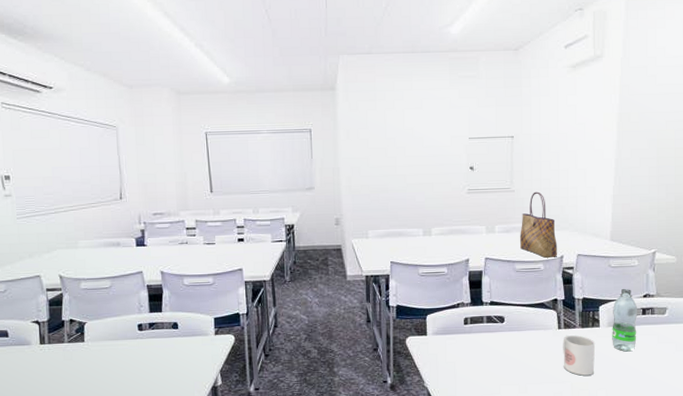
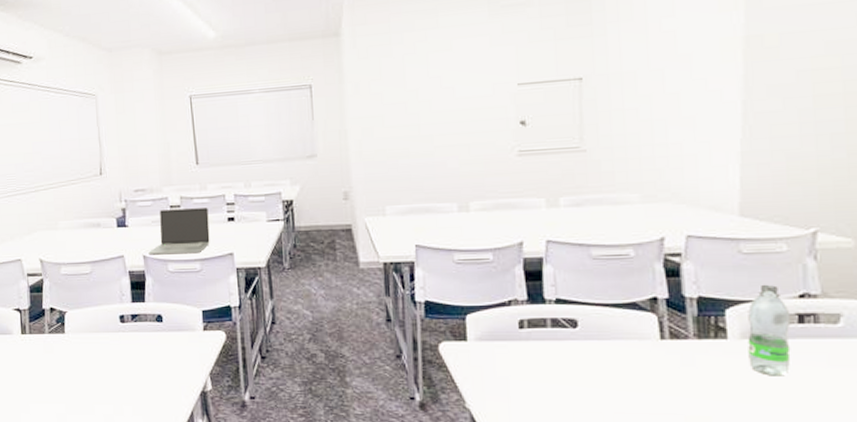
laptop: none [166,230,222,271] -> present [148,208,210,255]
tote bag: present [520,191,557,258] -> none [596,150,655,240]
mug: present [563,335,596,376] -> none [668,349,722,407]

